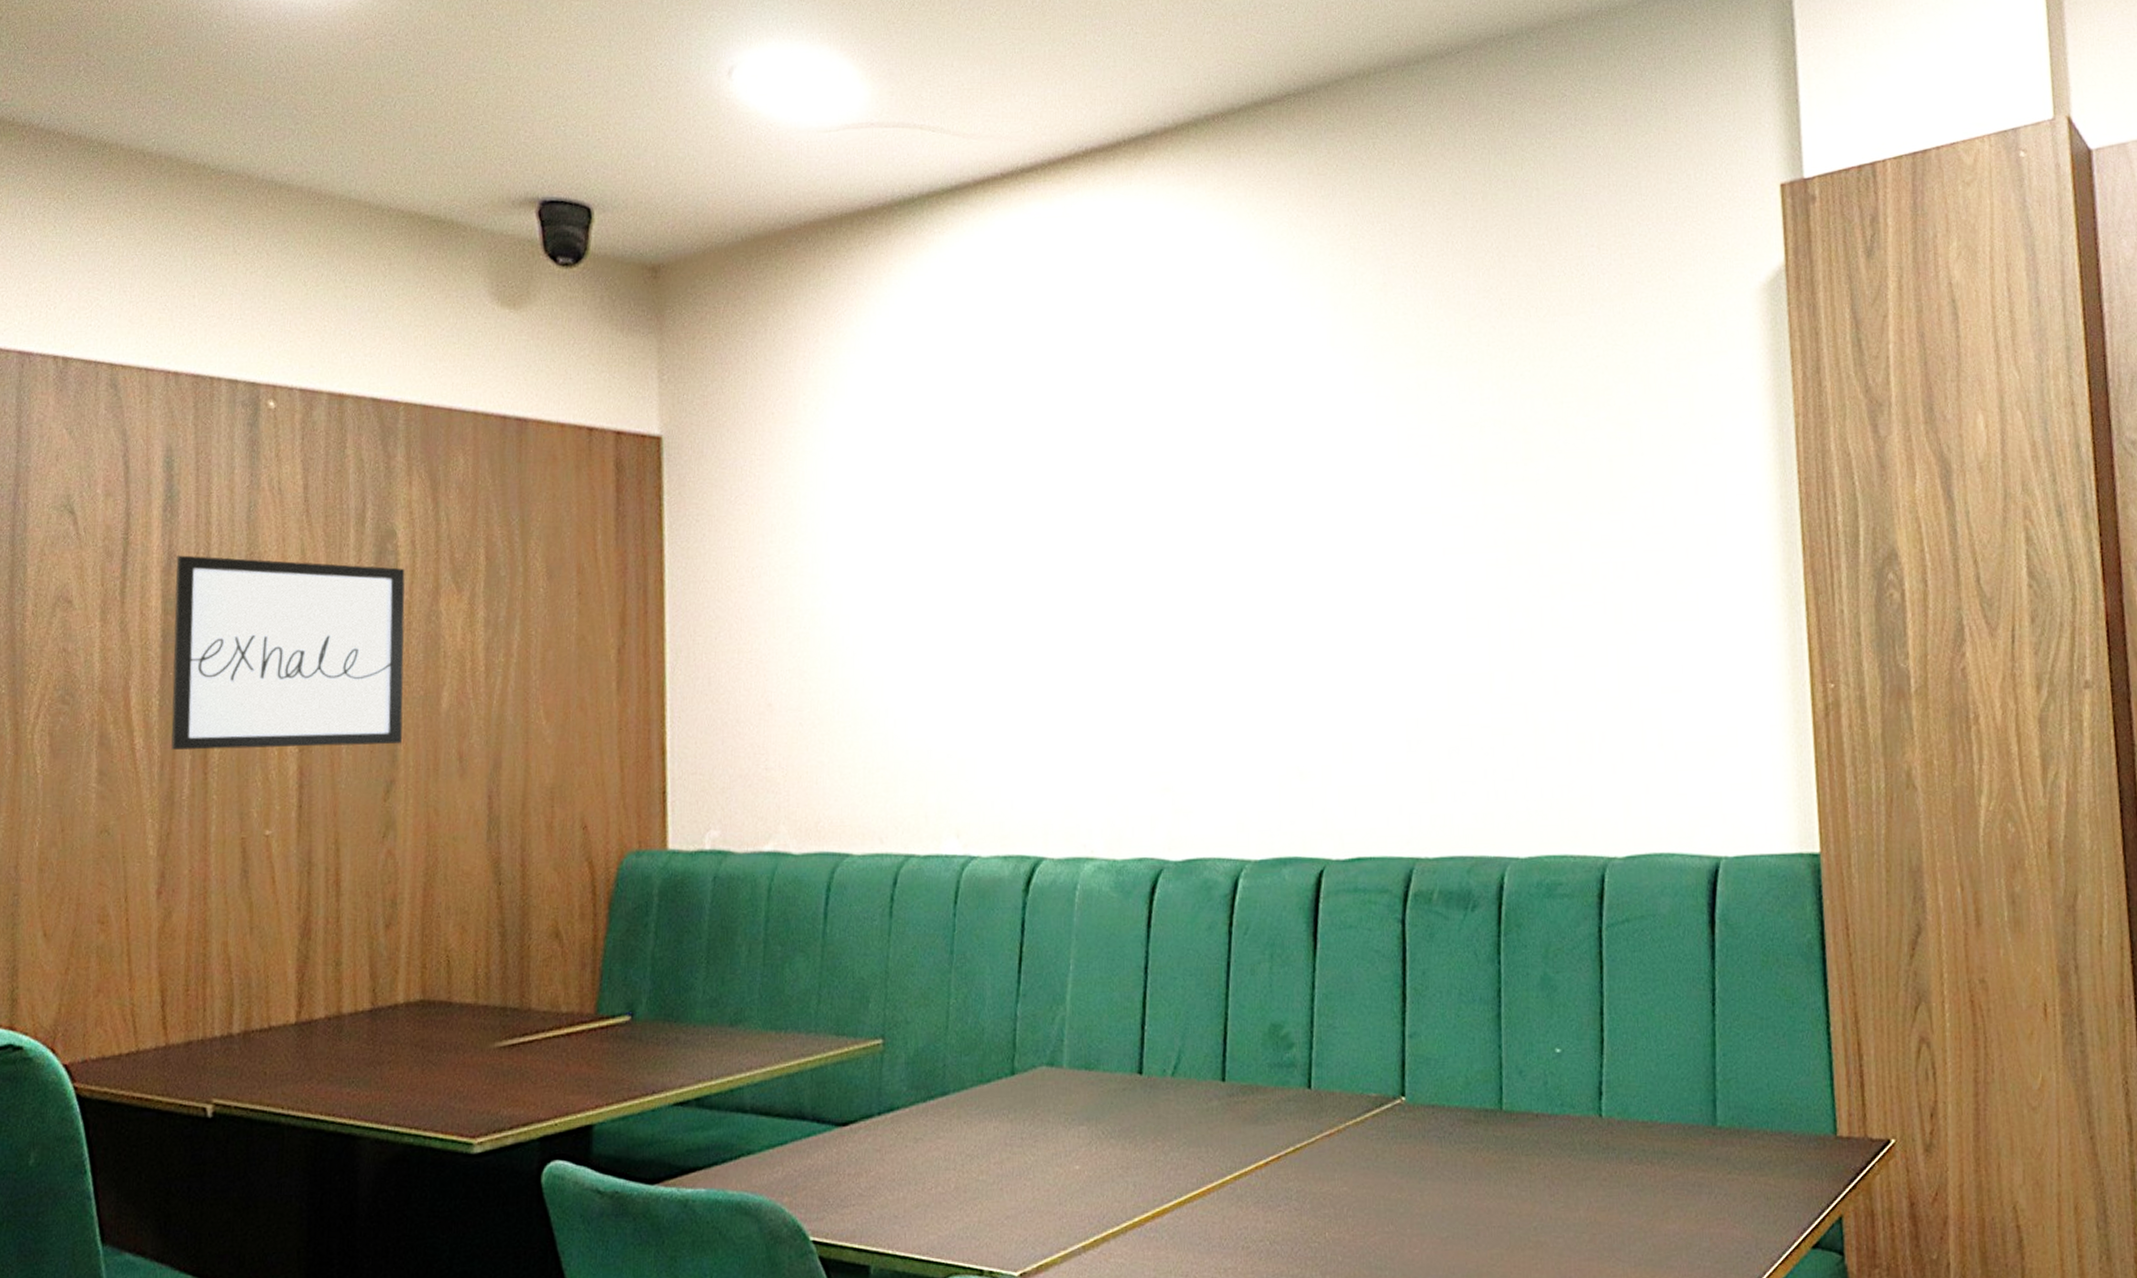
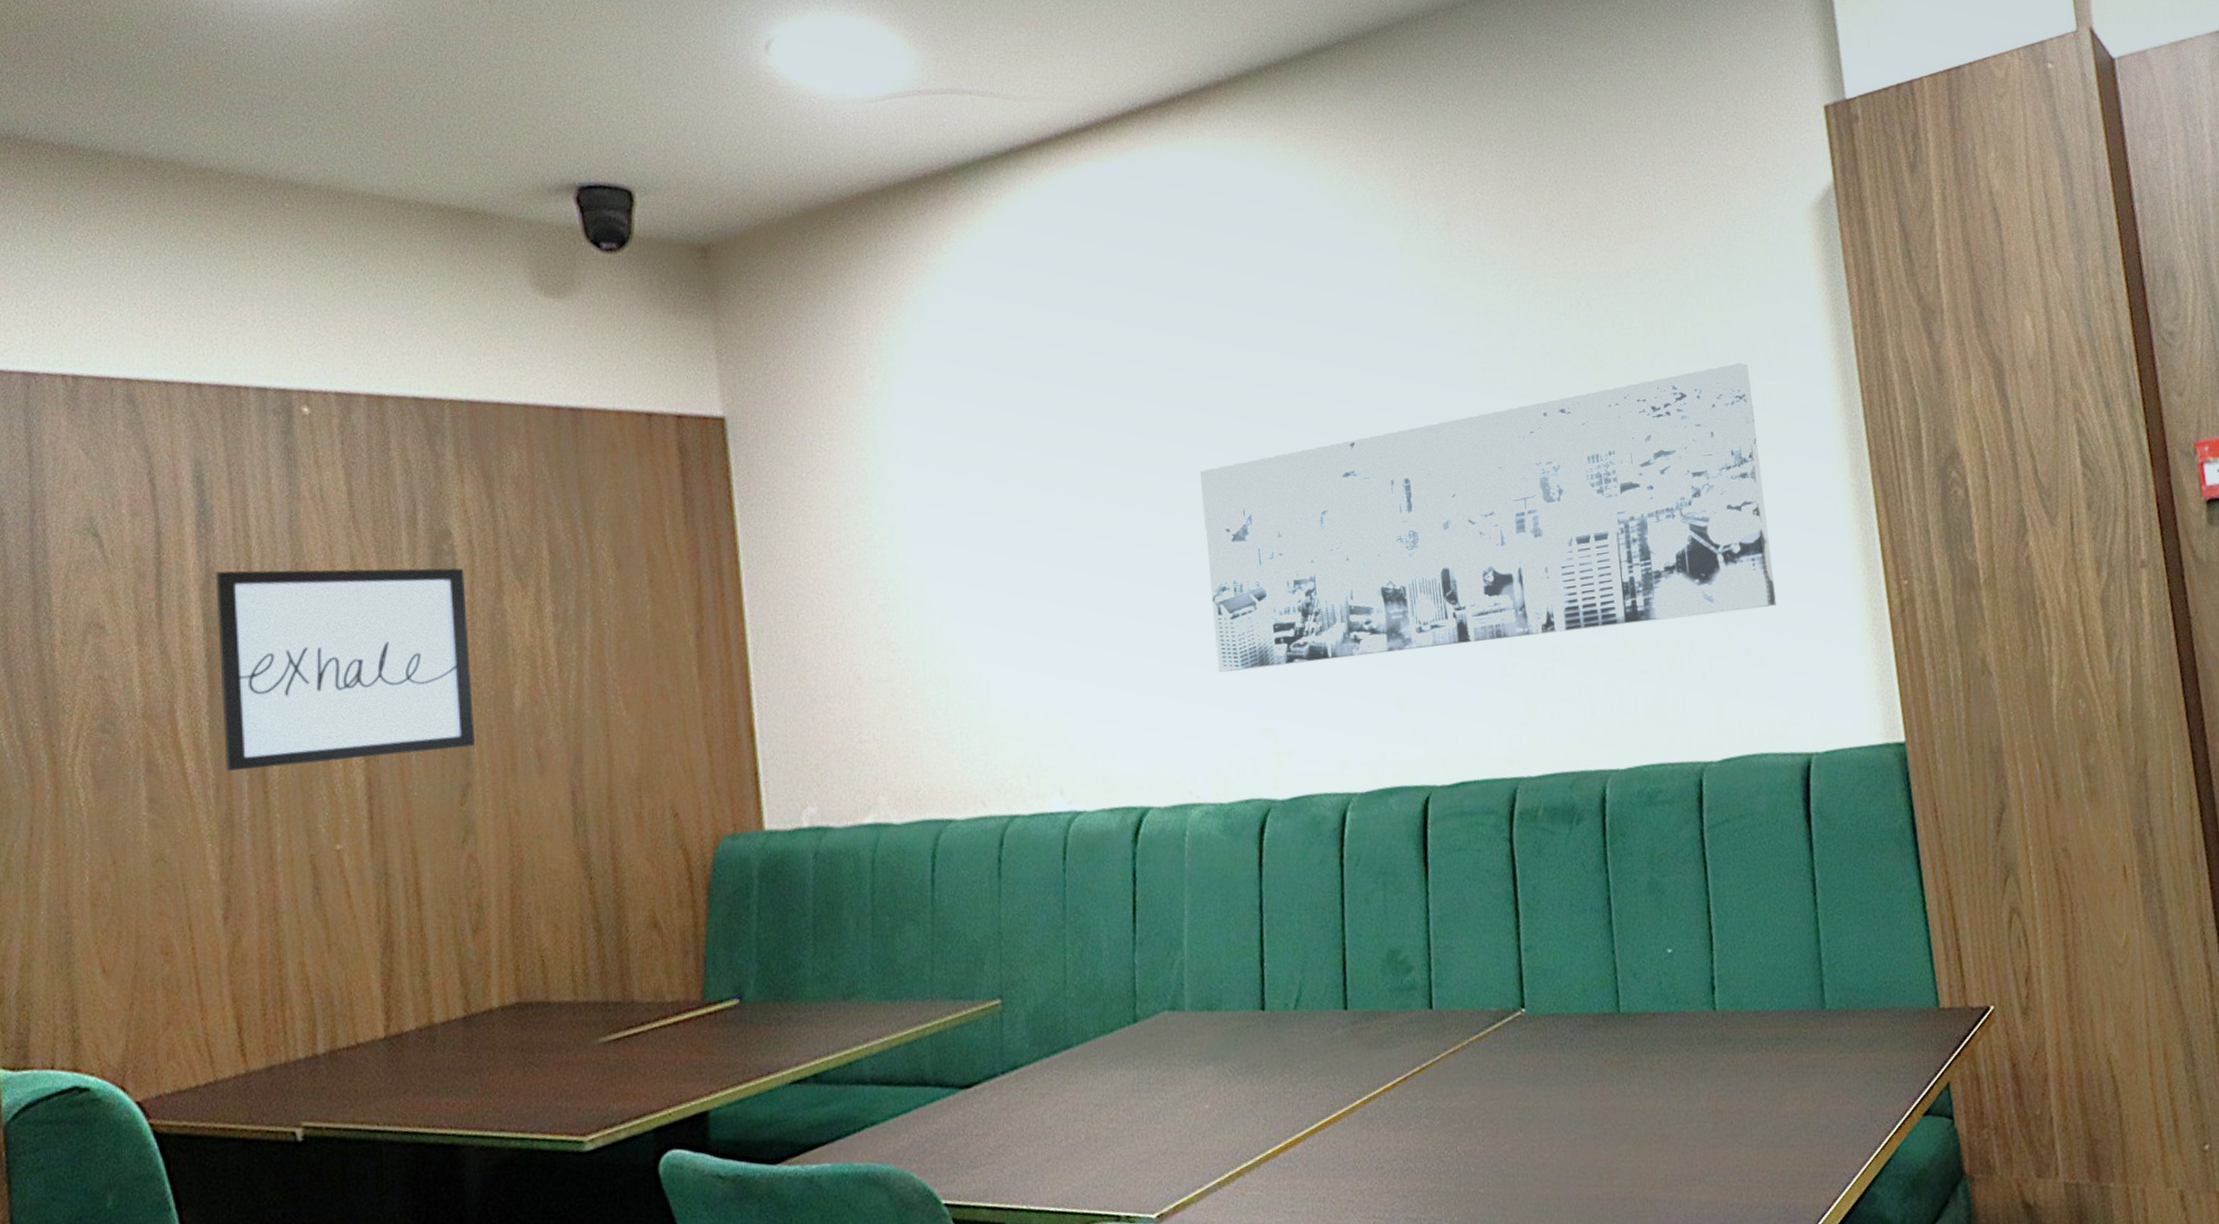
wall art: none [1118,444,1695,726] -> present [1200,362,1776,672]

